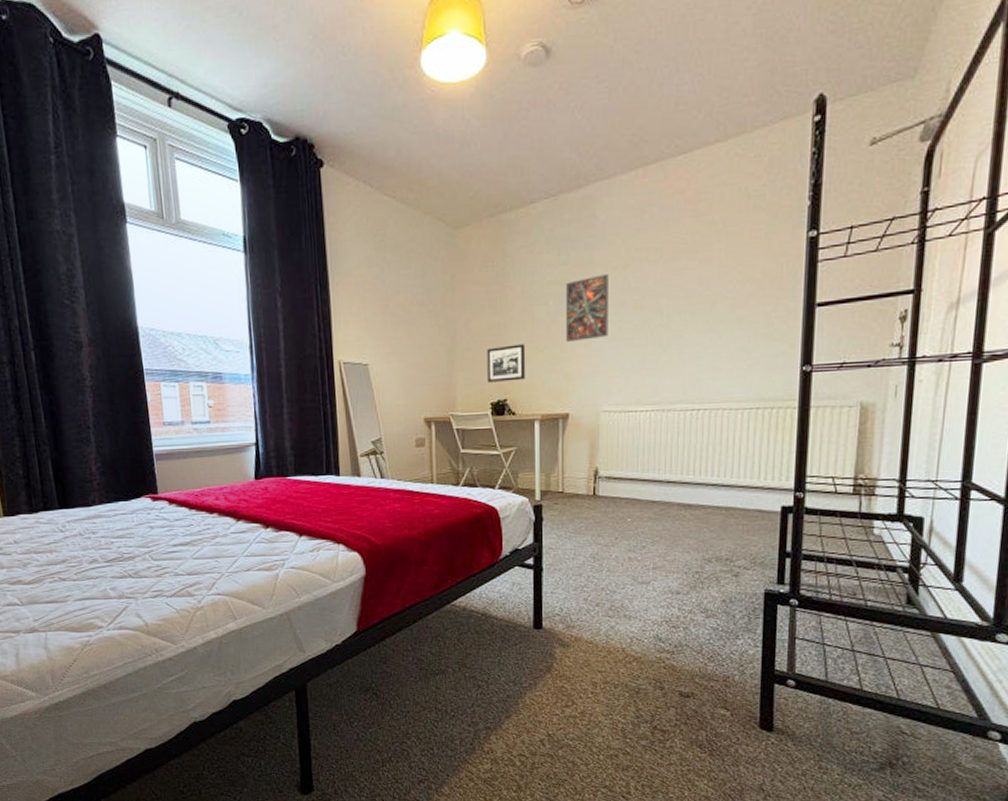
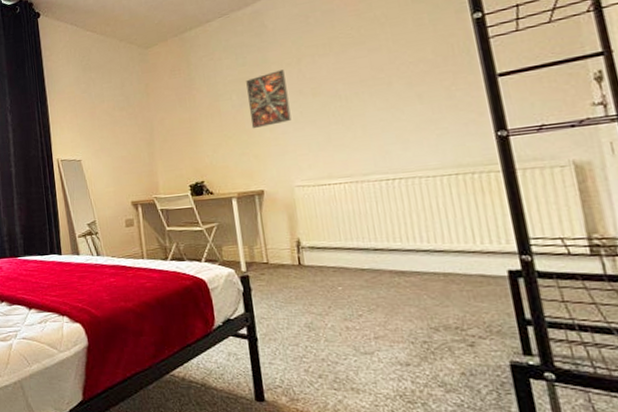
picture frame: present [487,344,526,382] -> none [181,133,218,168]

